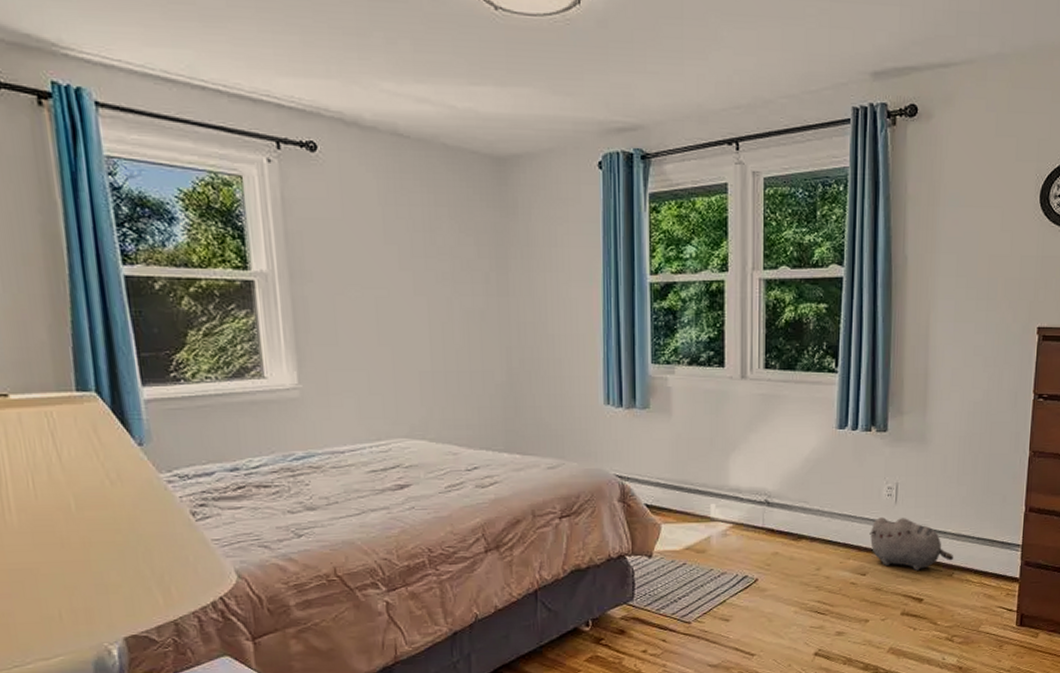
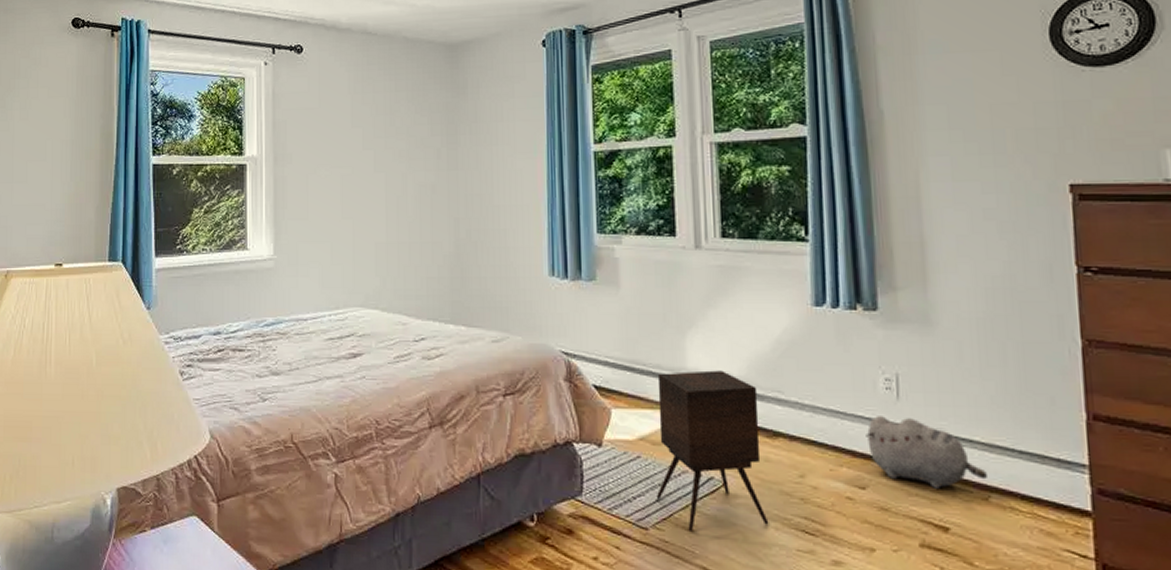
side table: none [698,486,790,621] -> present [656,370,769,531]

